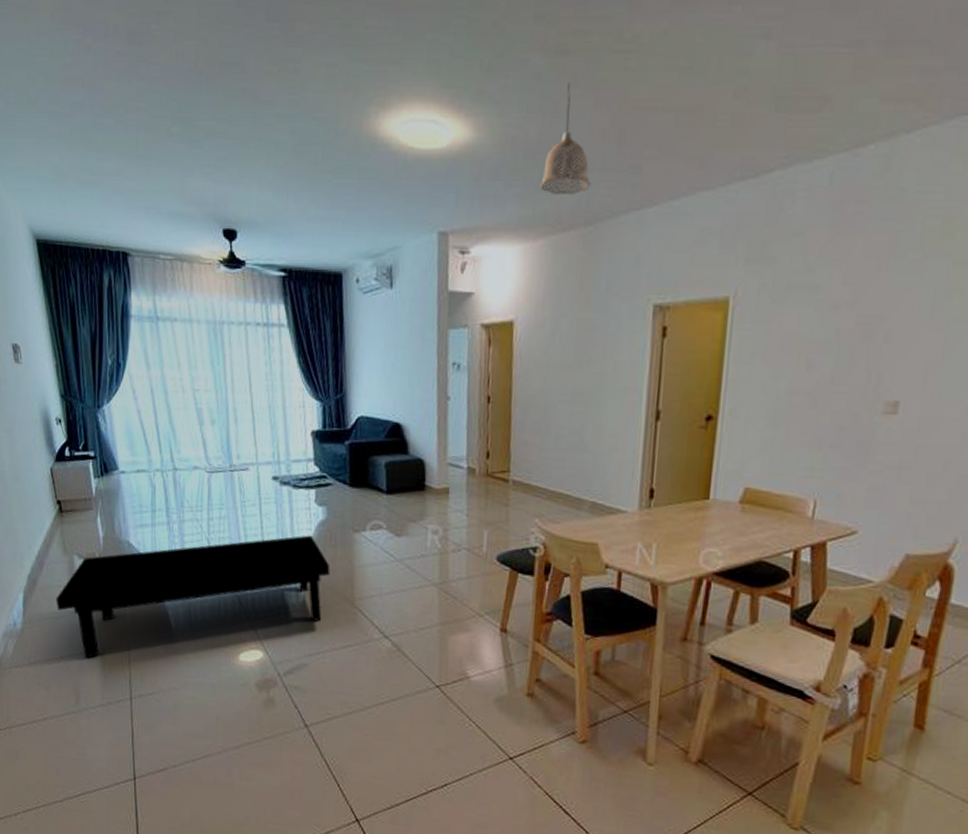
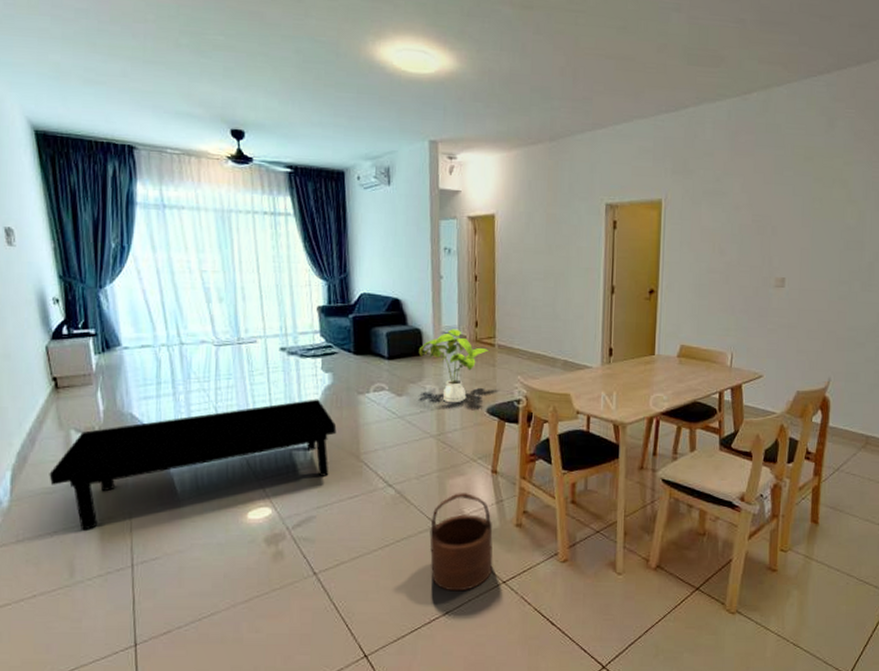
house plant: none [420,460,504,548] -> present [418,329,491,403]
wooden bucket: none [428,651,500,763] -> present [429,493,493,592]
pendant lamp: present [540,82,591,194] -> none [513,30,553,116]

